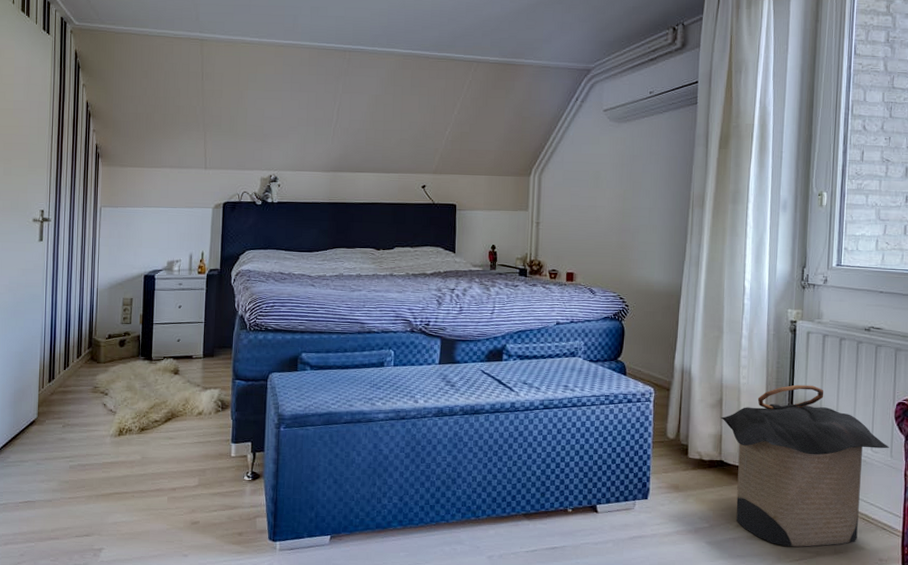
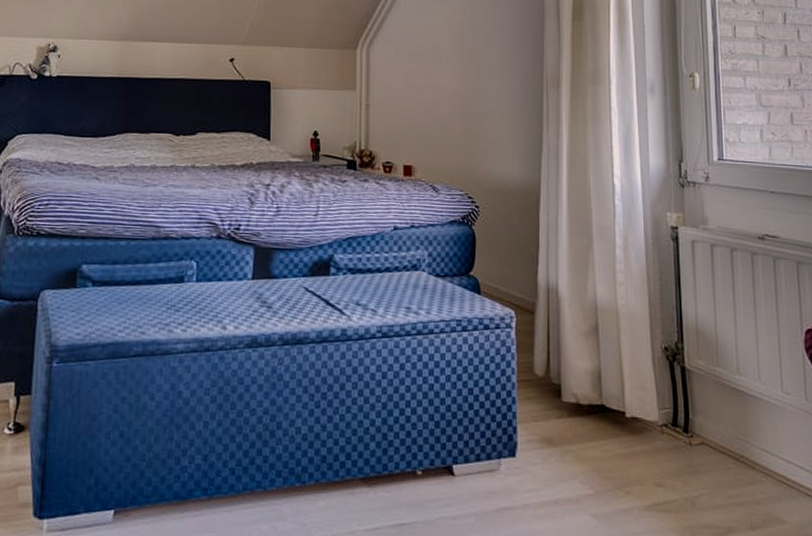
laundry hamper: present [720,384,889,547] -> none [597,306,803,520]

